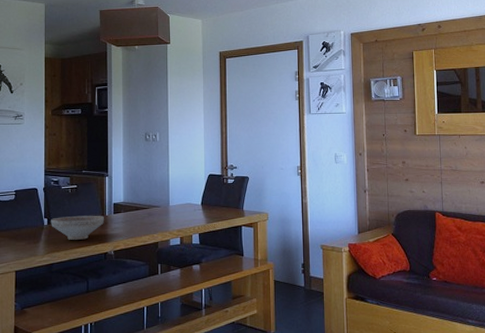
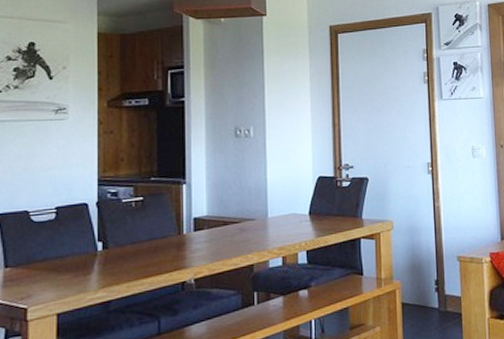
decorative bowl: present [51,215,104,240] -> none [107,234,181,268]

